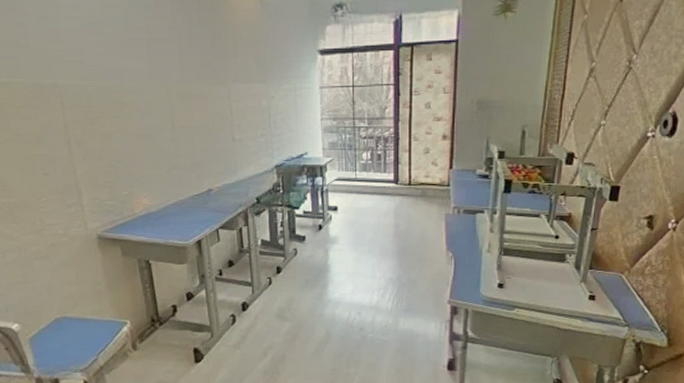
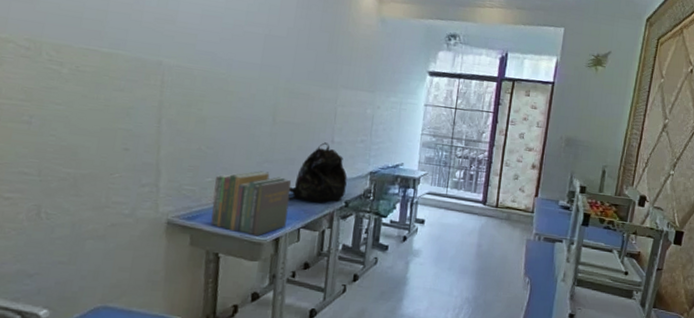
books: none [132,178,204,241] -> present [210,171,292,237]
backpack: none [201,141,255,204] -> present [288,142,348,204]

